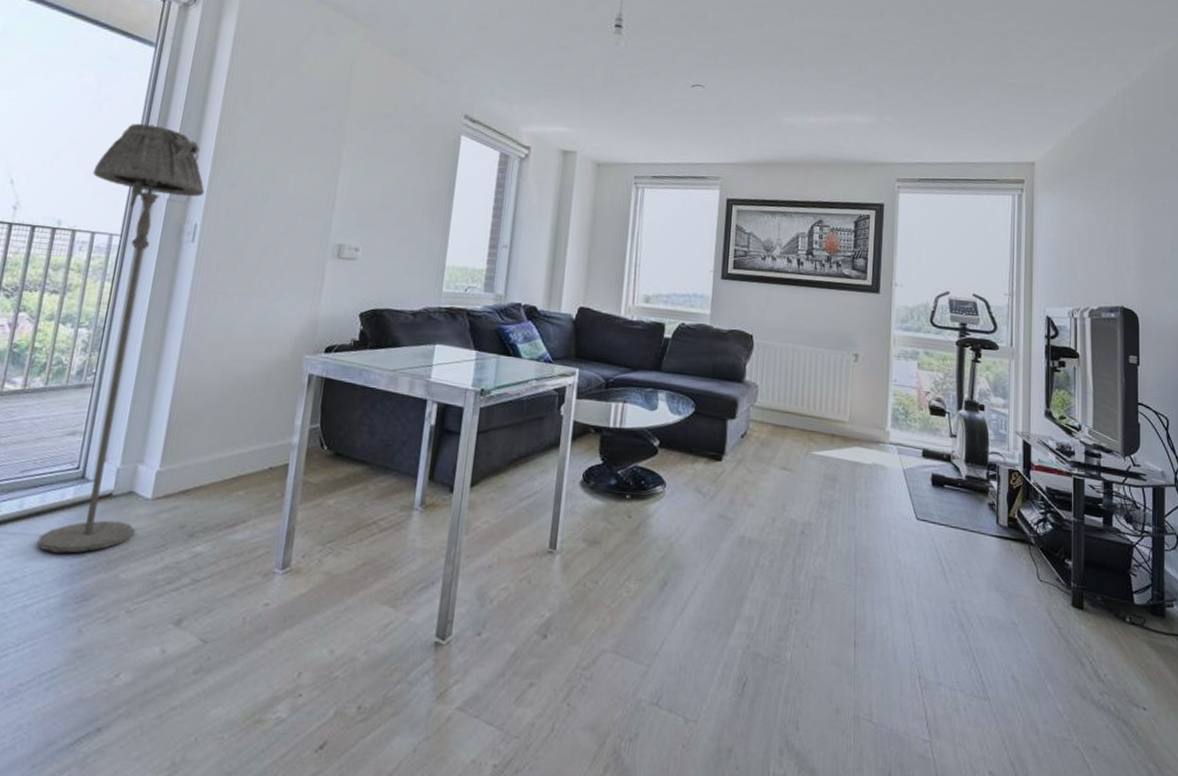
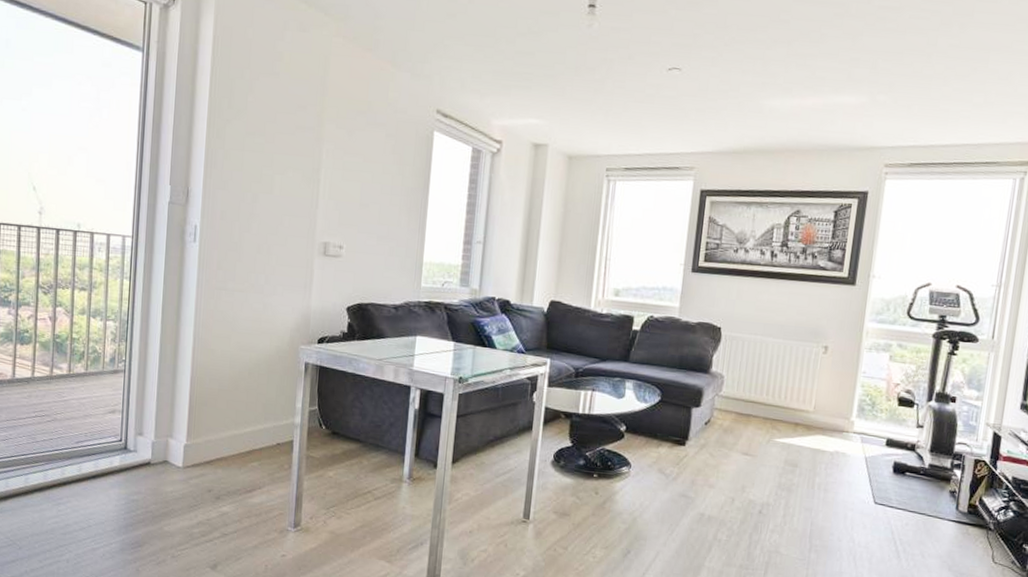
floor lamp: present [37,123,205,553] -> none [96,129,201,509]

